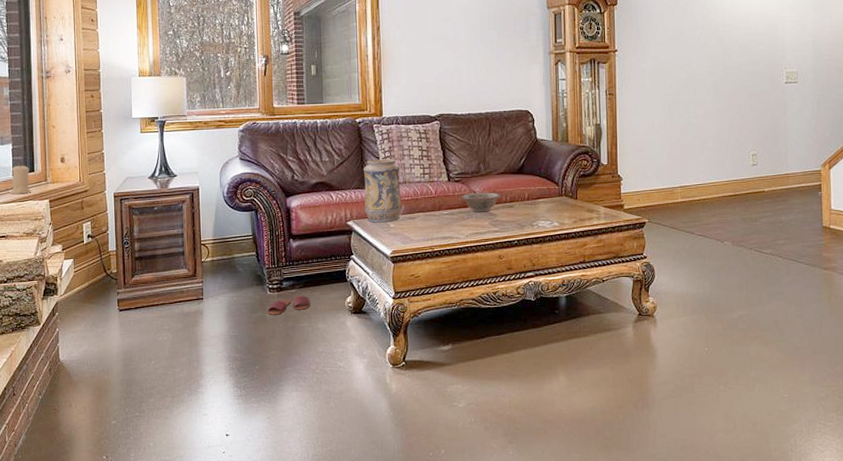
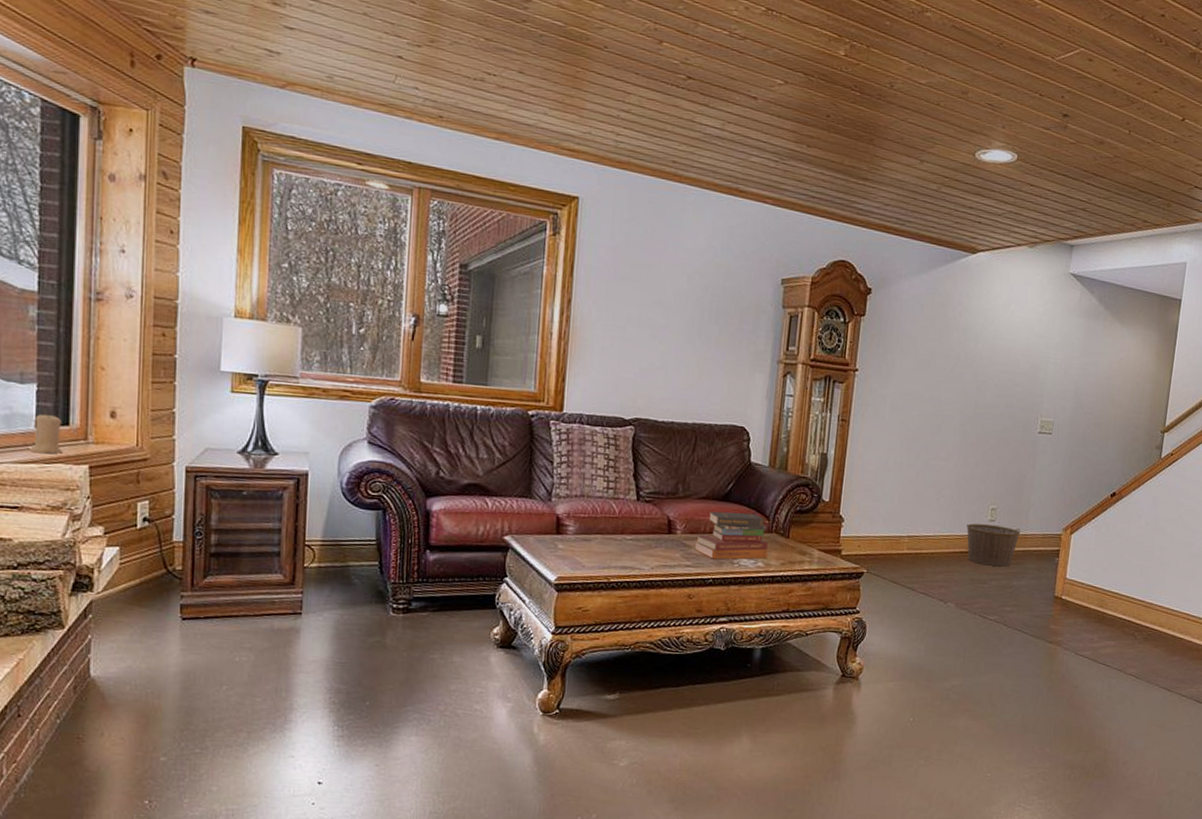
slippers: present [267,295,310,315] -> none [387,620,445,642]
decorative vase: present [363,159,403,223] -> none [527,463,579,542]
decorative bowl: present [460,192,502,213] -> none [650,517,700,543]
books: none [499,181,561,224] -> present [694,511,769,560]
basket: none [732,169,782,205] -> present [966,523,1021,567]

